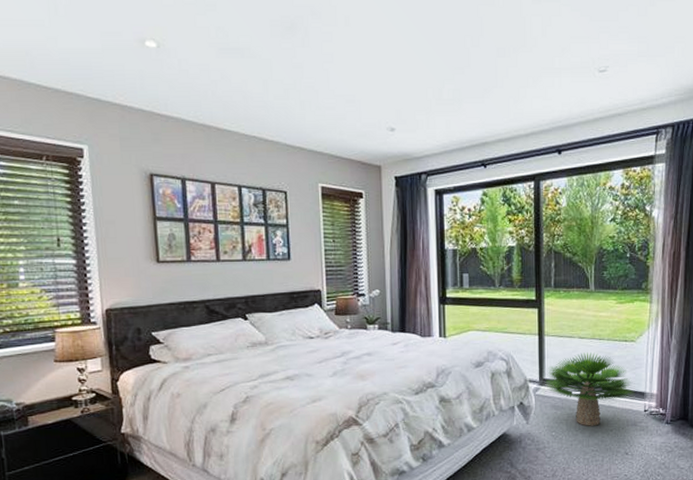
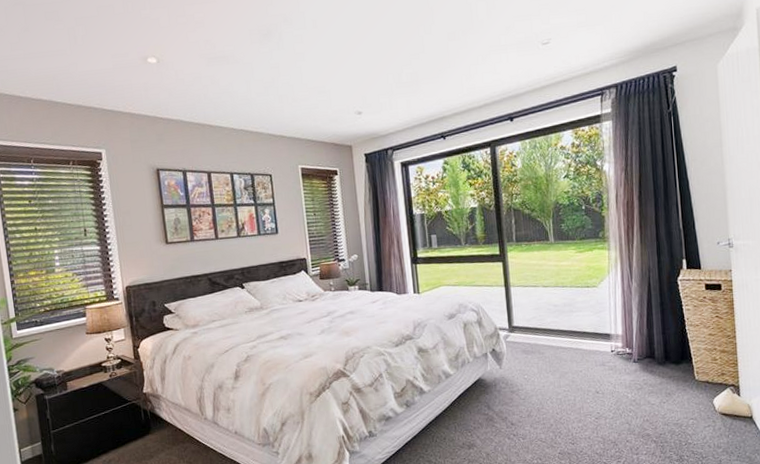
potted plant: present [546,352,633,426] -> none [515,299,599,368]

